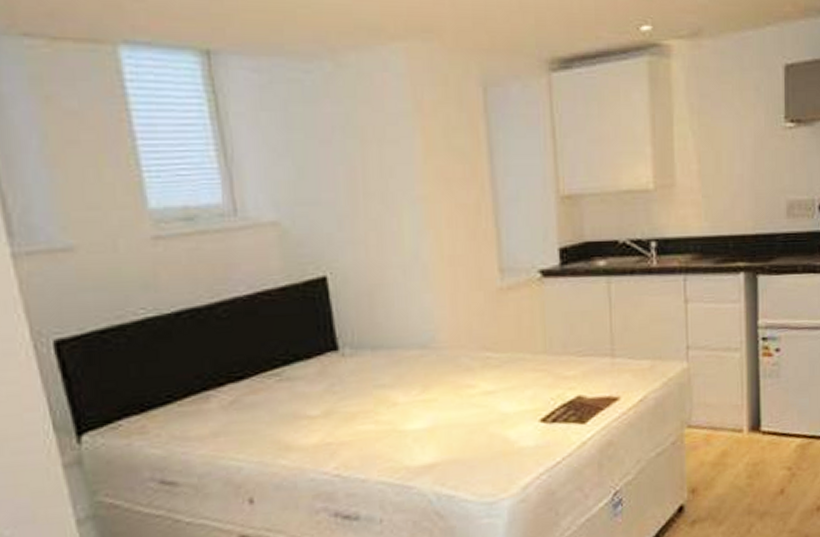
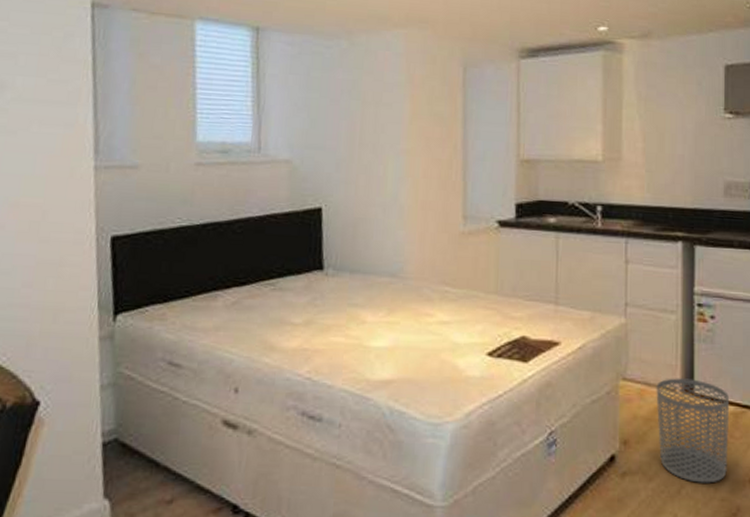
waste bin: none [722,416,797,519] -> present [656,378,730,483]

